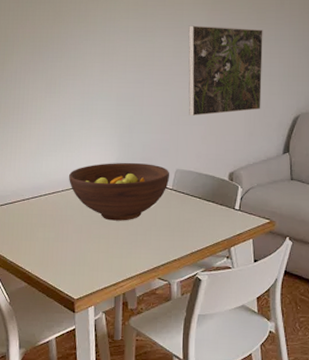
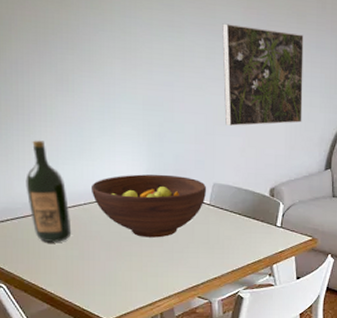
wine bottle: none [15,136,50,225] -> present [25,140,72,242]

